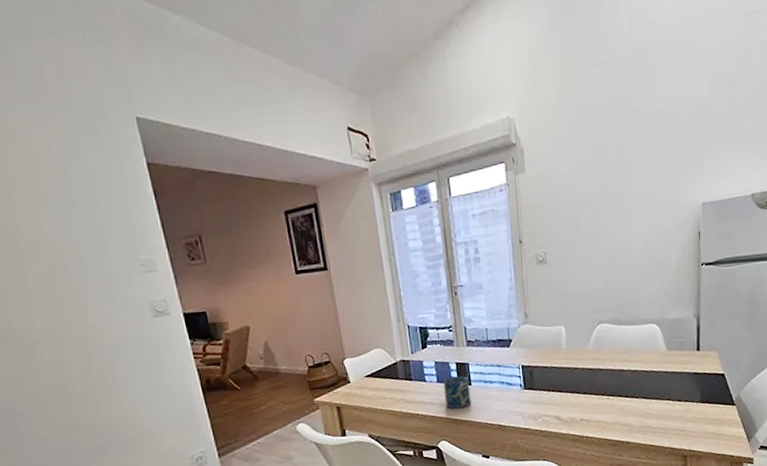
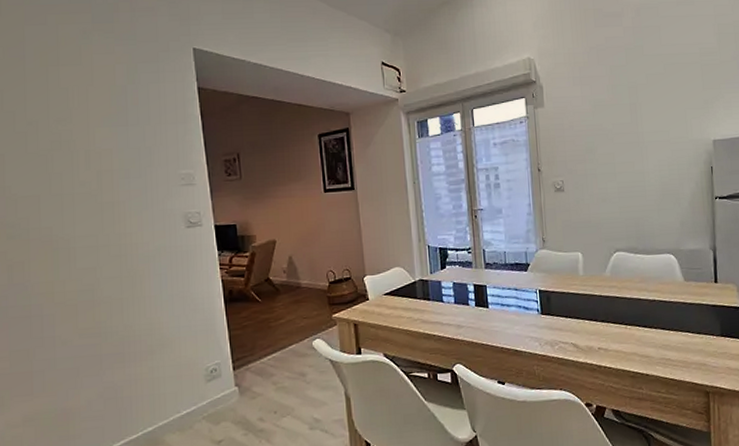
cup: present [442,375,472,409] -> none [460,297,488,332]

